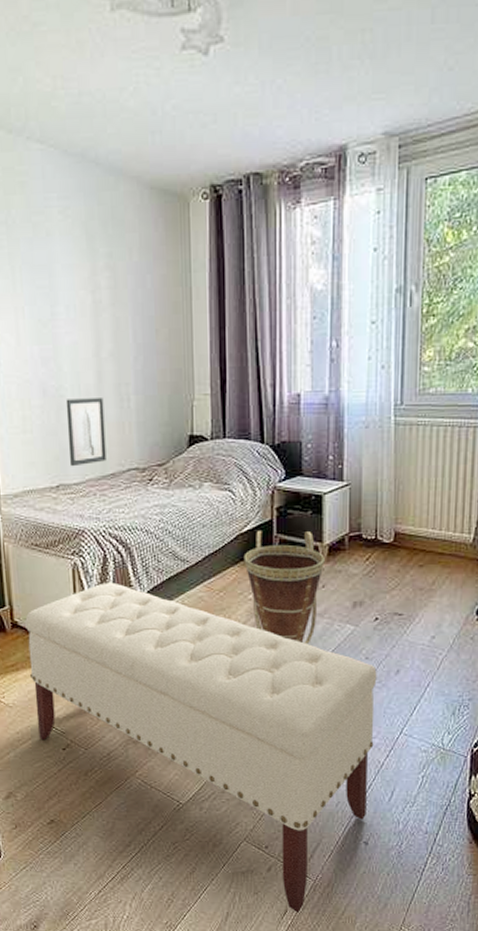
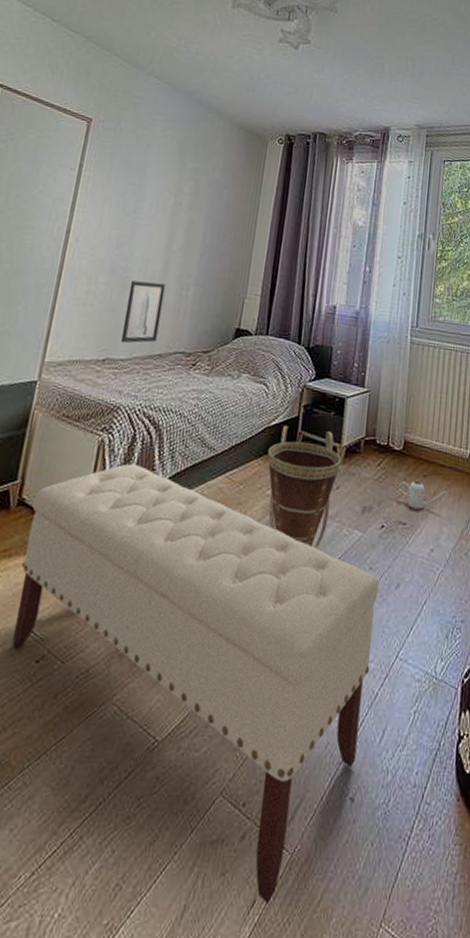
watering can: none [392,572,449,599] -> present [399,481,448,509]

